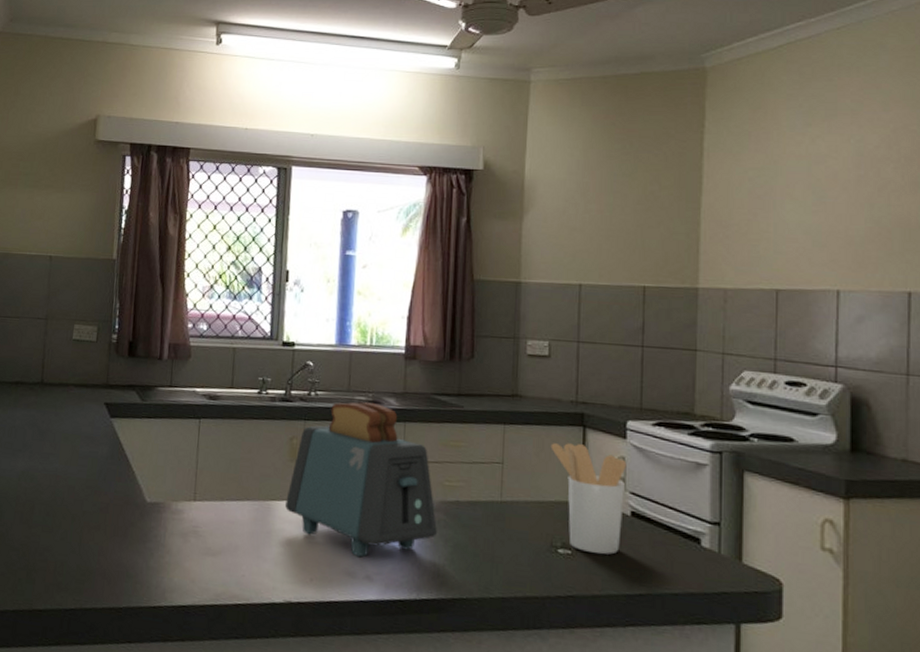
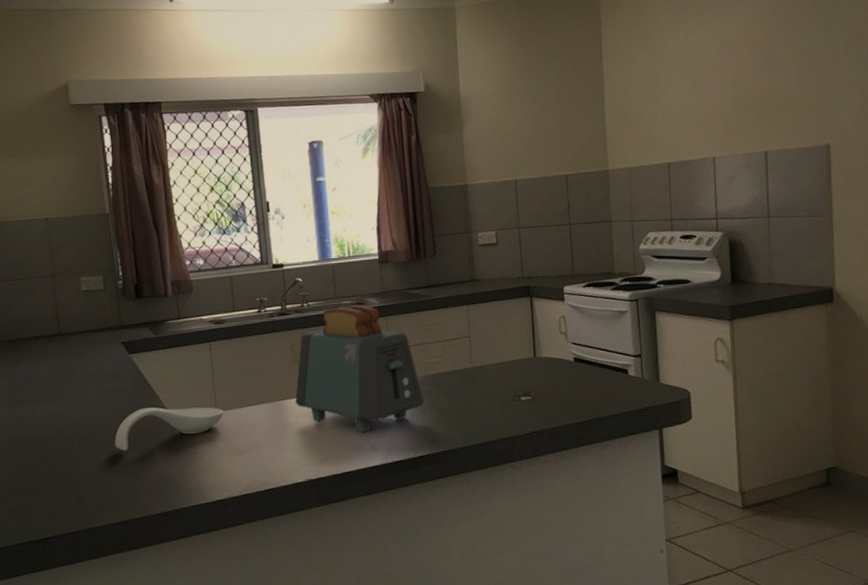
spoon rest: none [78,481,202,528] -> present [115,407,224,451]
utensil holder: present [550,443,627,555] -> none [506,311,568,396]

